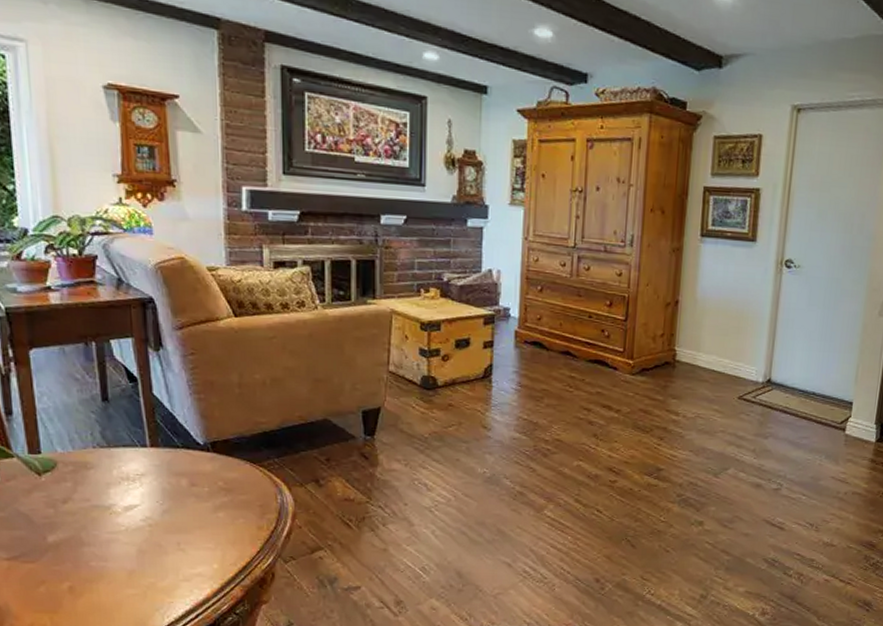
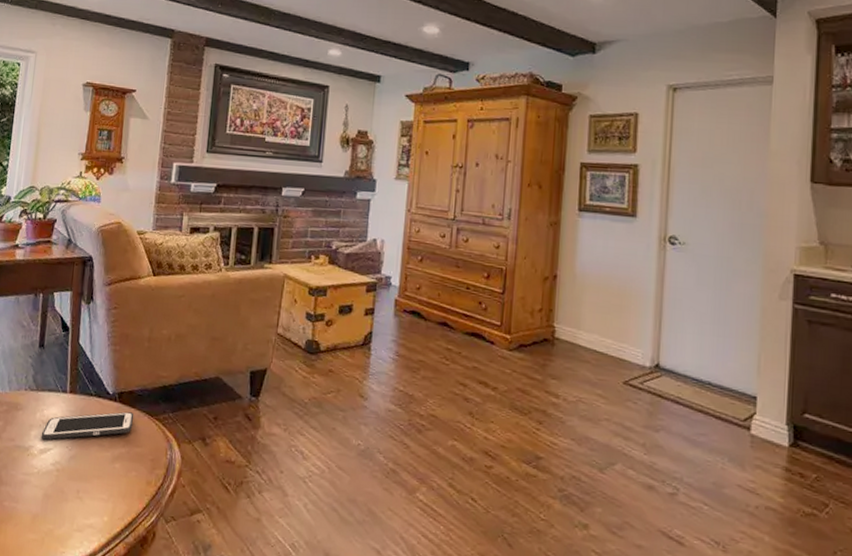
cell phone: none [122,461,234,497] -> present [41,411,134,440]

